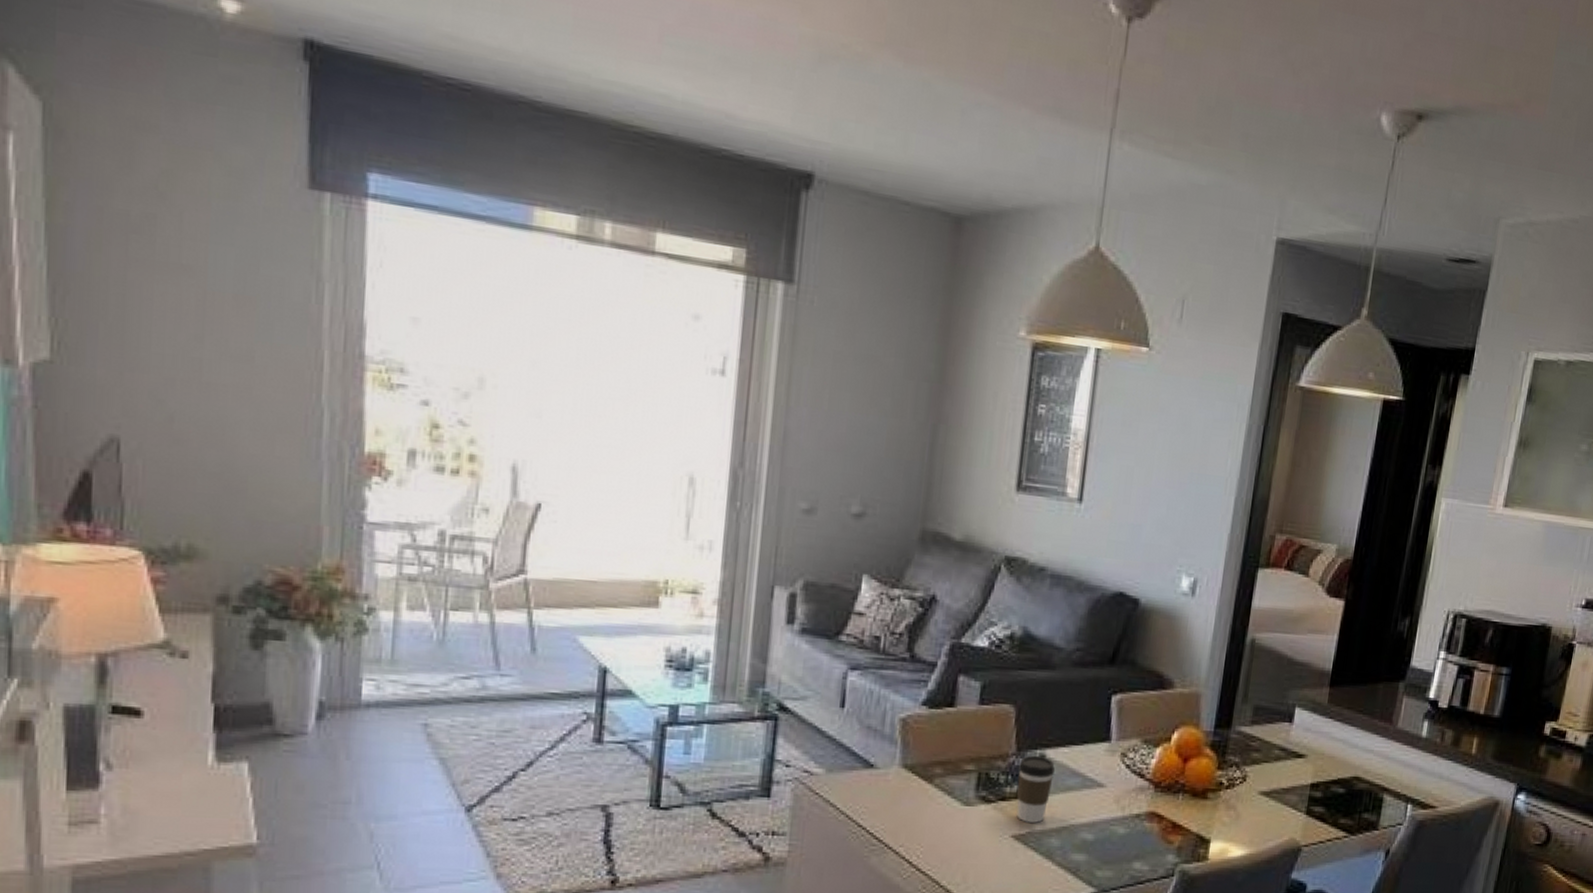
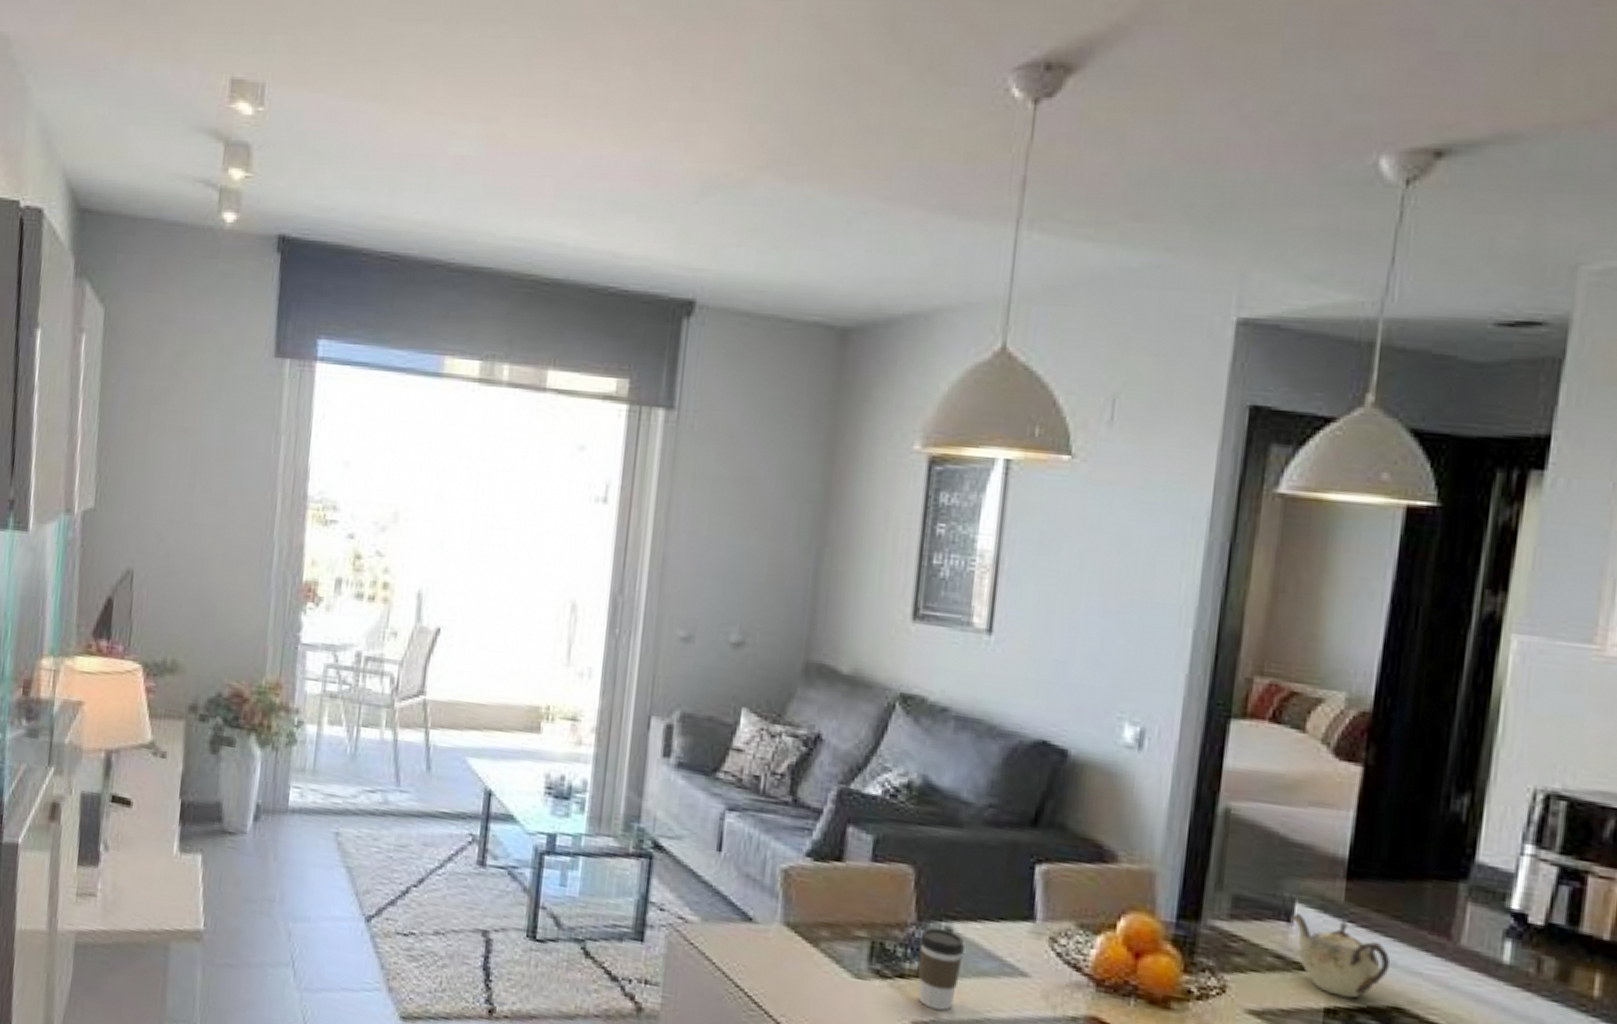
teapot: none [1291,715,1354,774] -> present [1288,913,1391,999]

